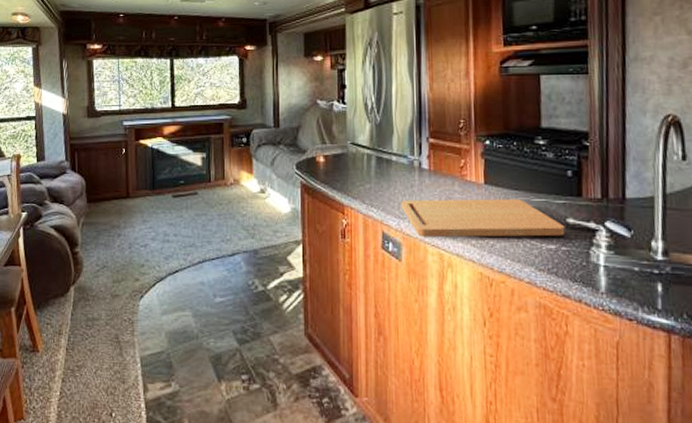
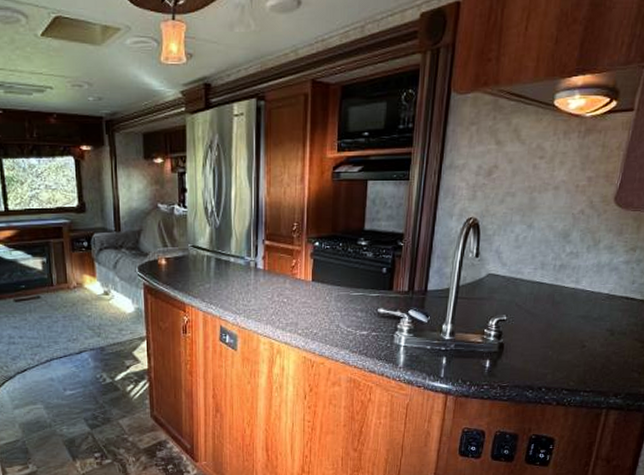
cutting board: present [401,199,565,238] -> none [238,294,376,330]

